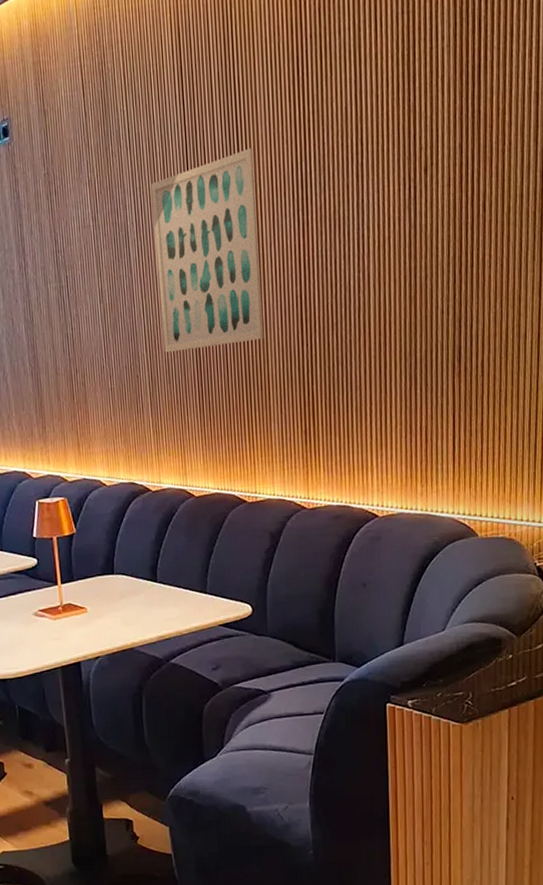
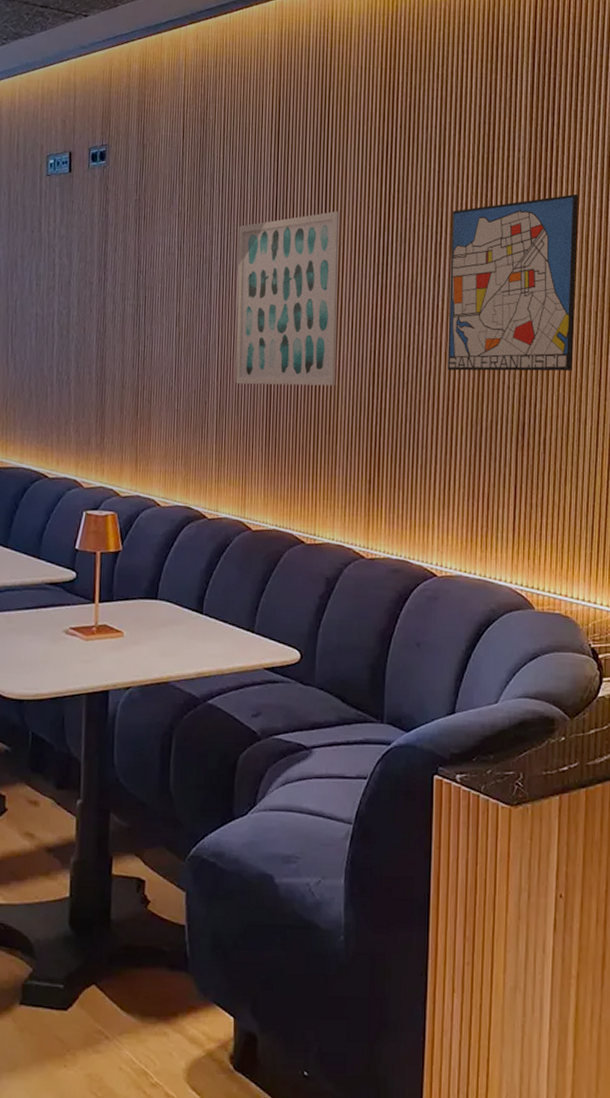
wall art: none [372,78,512,303] -> present [447,193,579,372]

